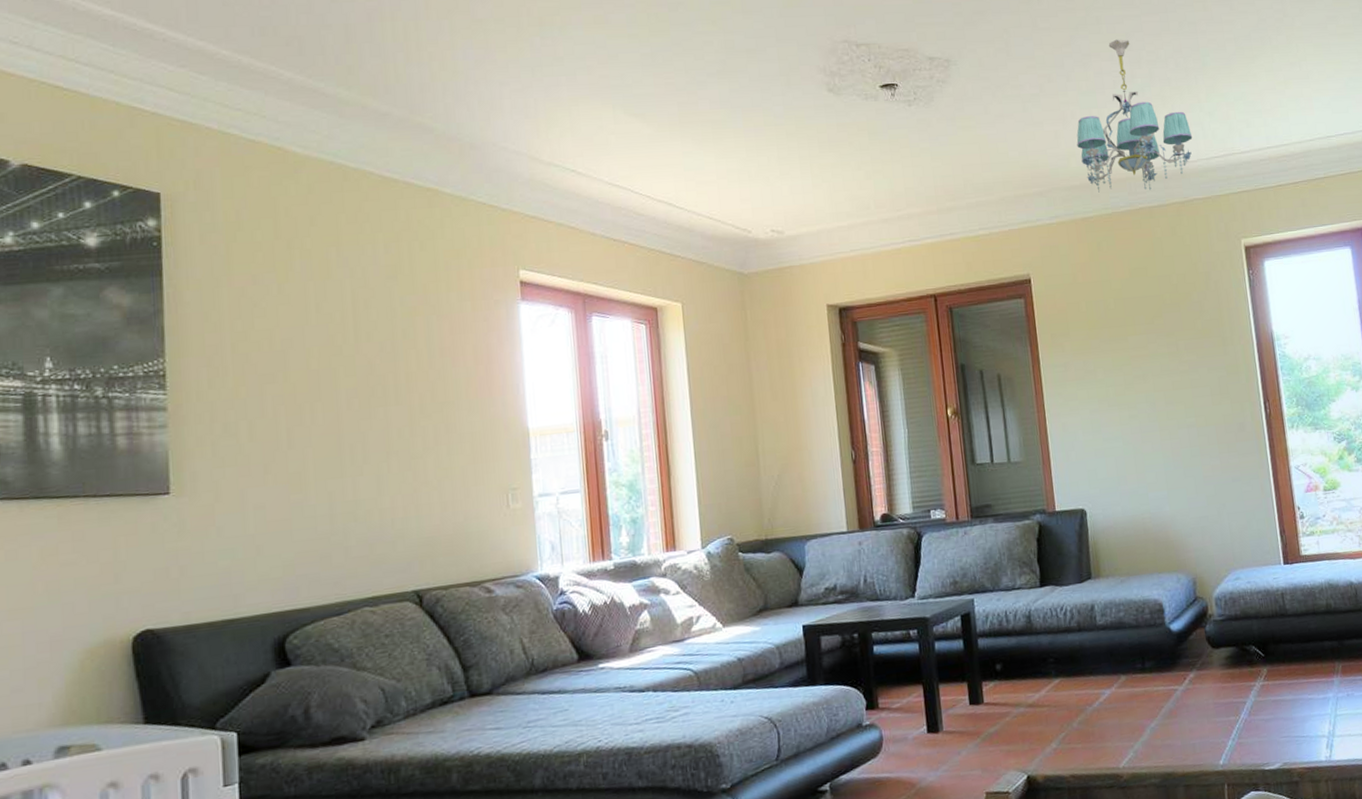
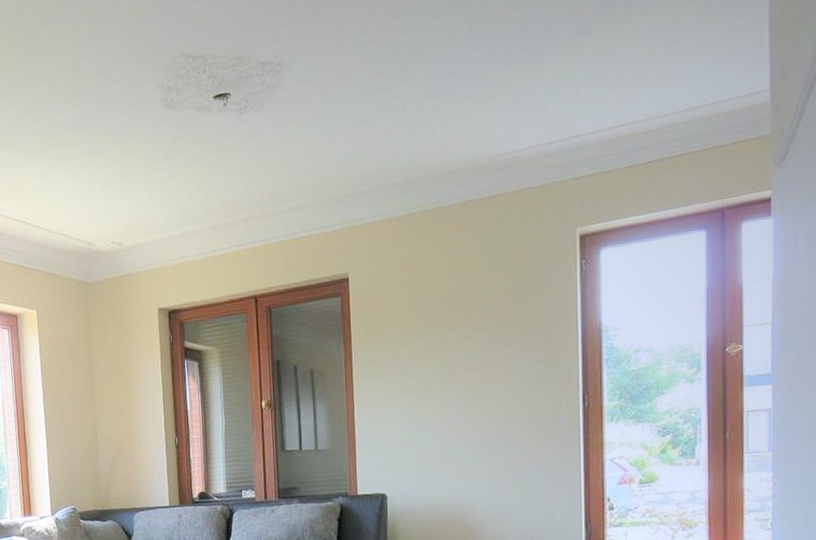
chandelier: present [1076,39,1193,193] -> none [406,20,533,188]

